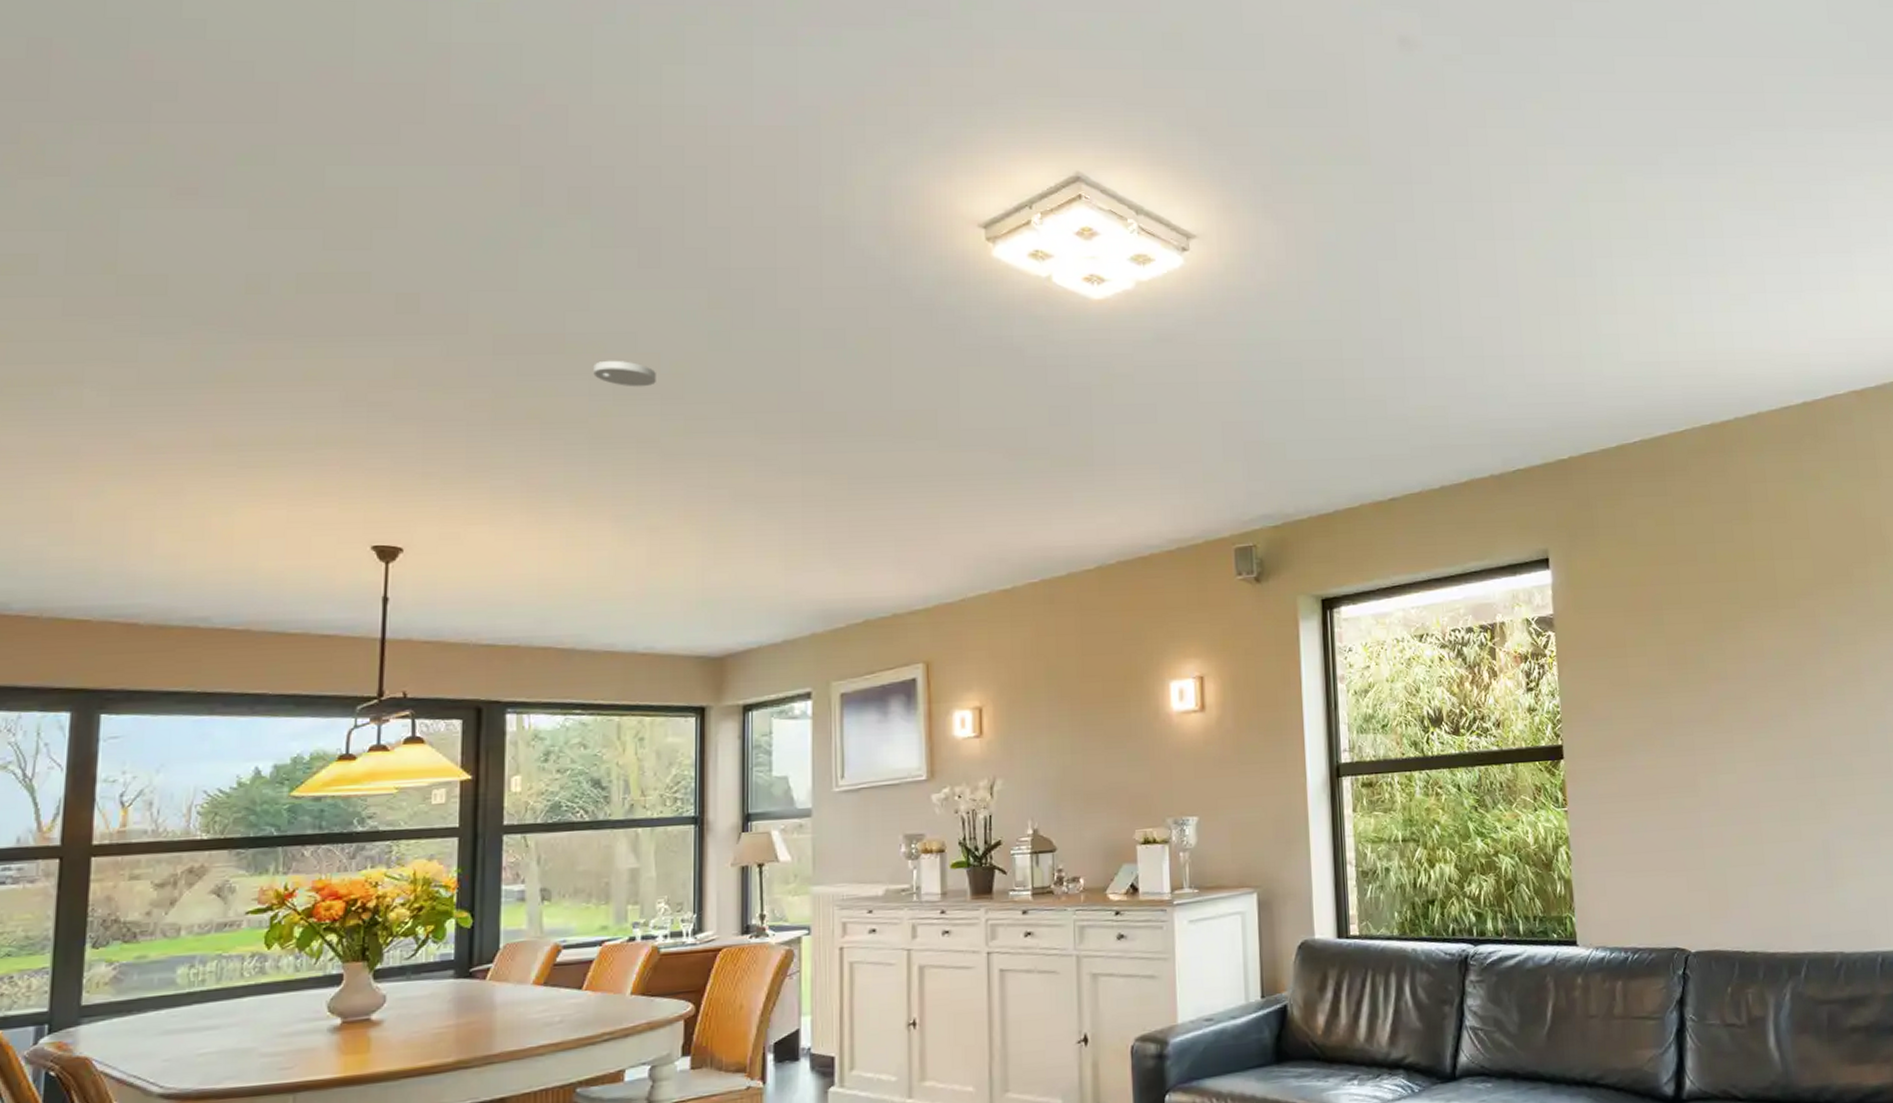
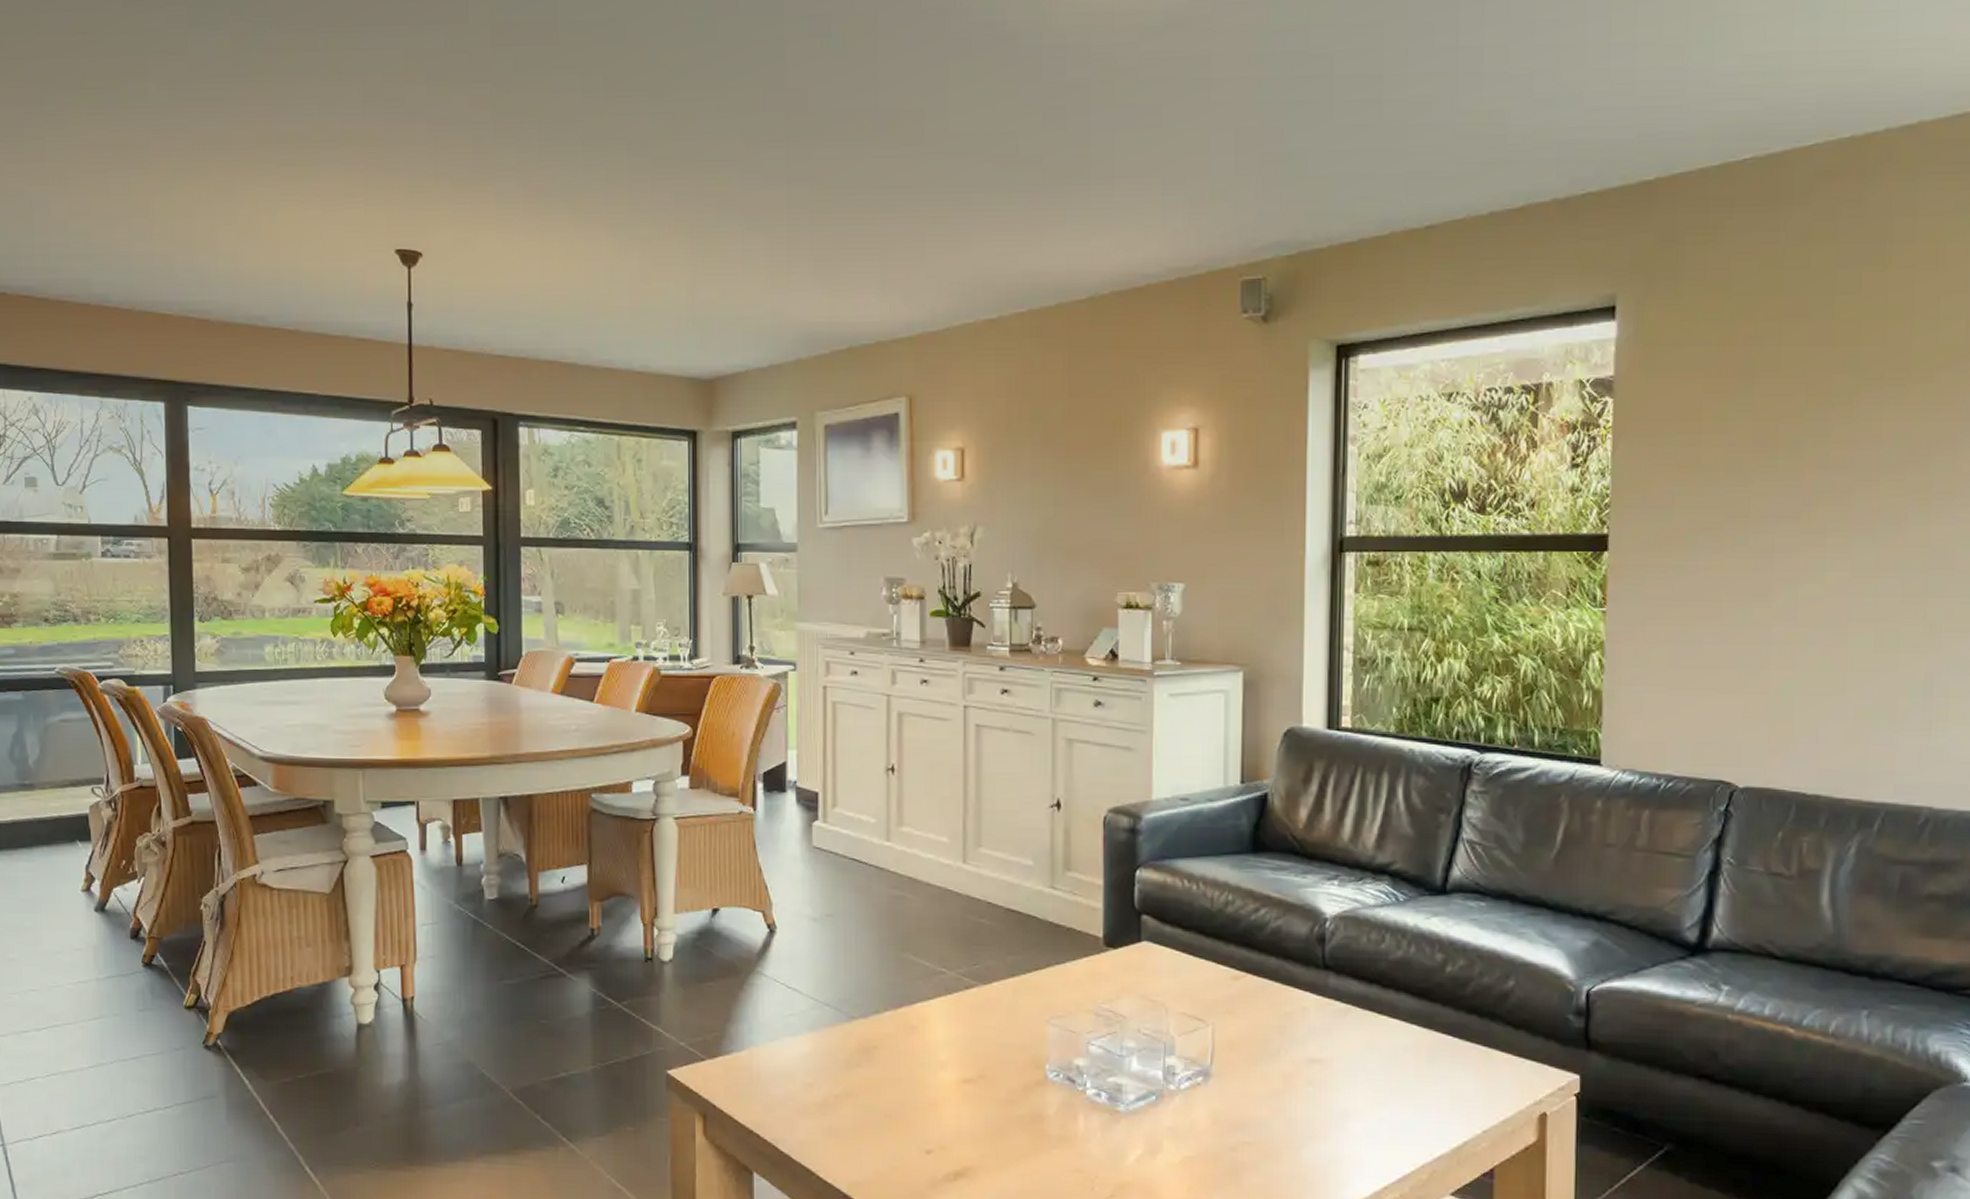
smoke detector: present [593,360,656,387] -> none [585,51,644,82]

